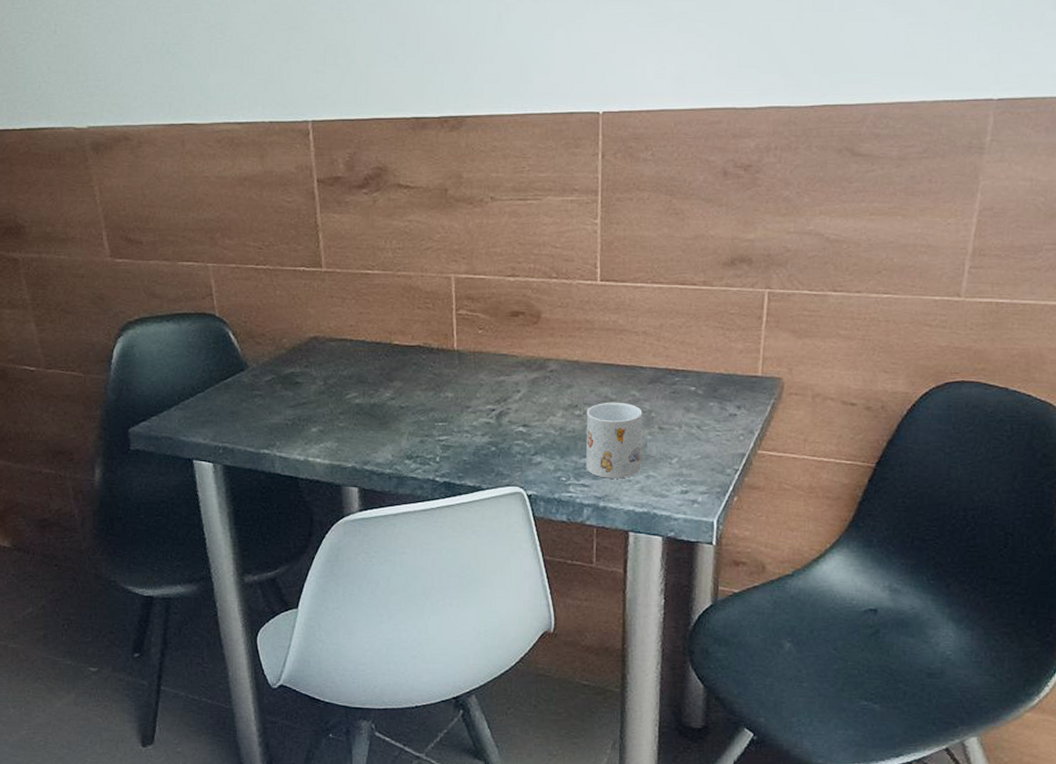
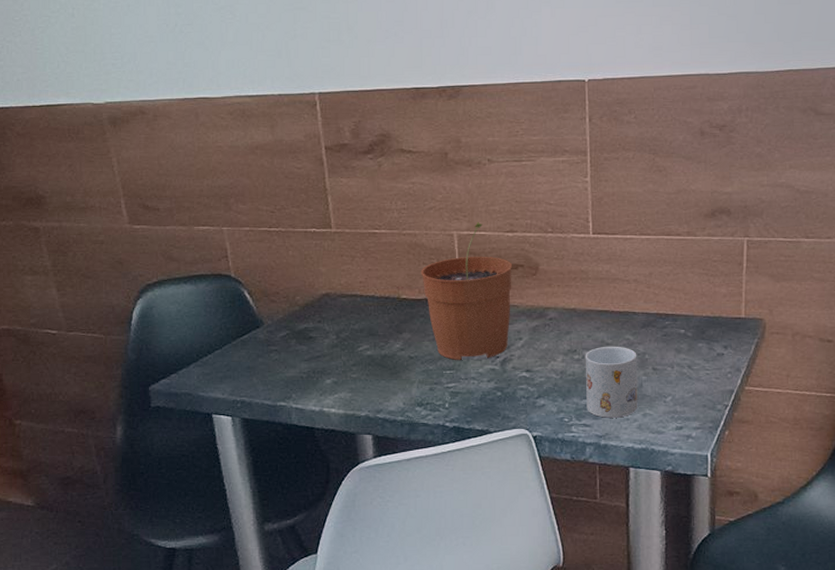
plant pot: none [415,265,513,412] -> present [421,222,513,360]

